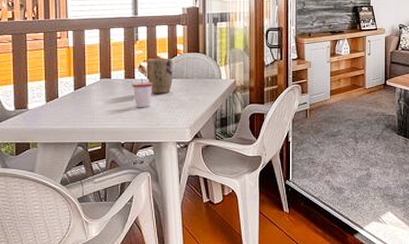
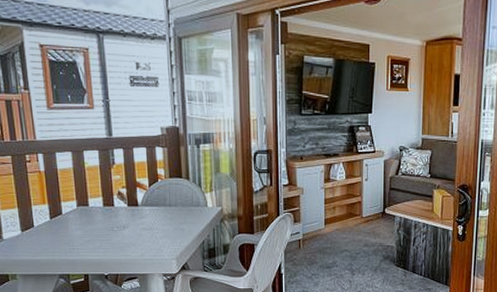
cup: present [132,78,153,108] -> none [111,206,135,238]
plant pot: present [148,58,174,94] -> none [126,183,156,223]

